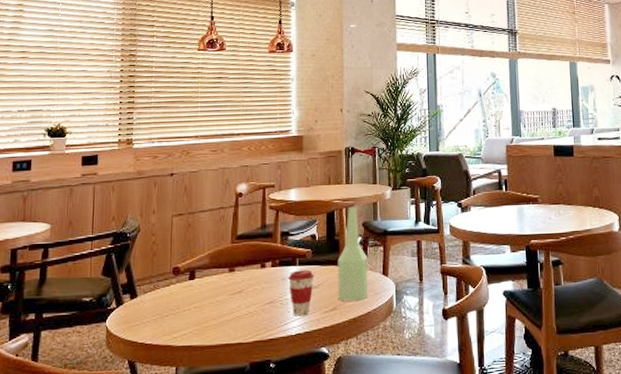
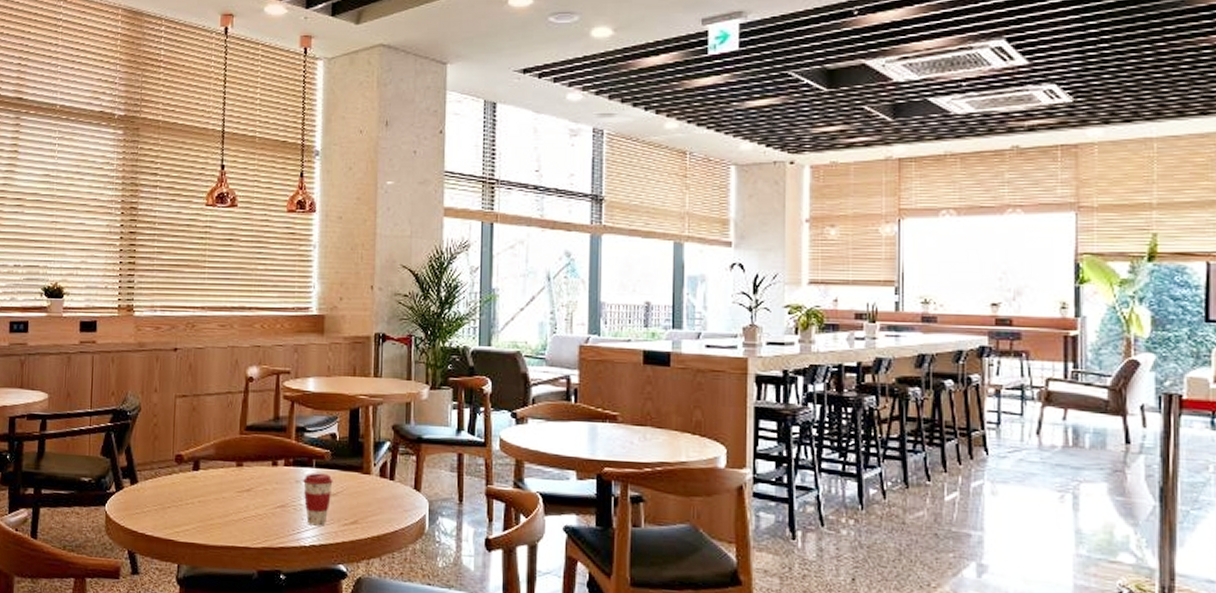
bottle: present [337,206,368,301] -> none [359,404,397,516]

